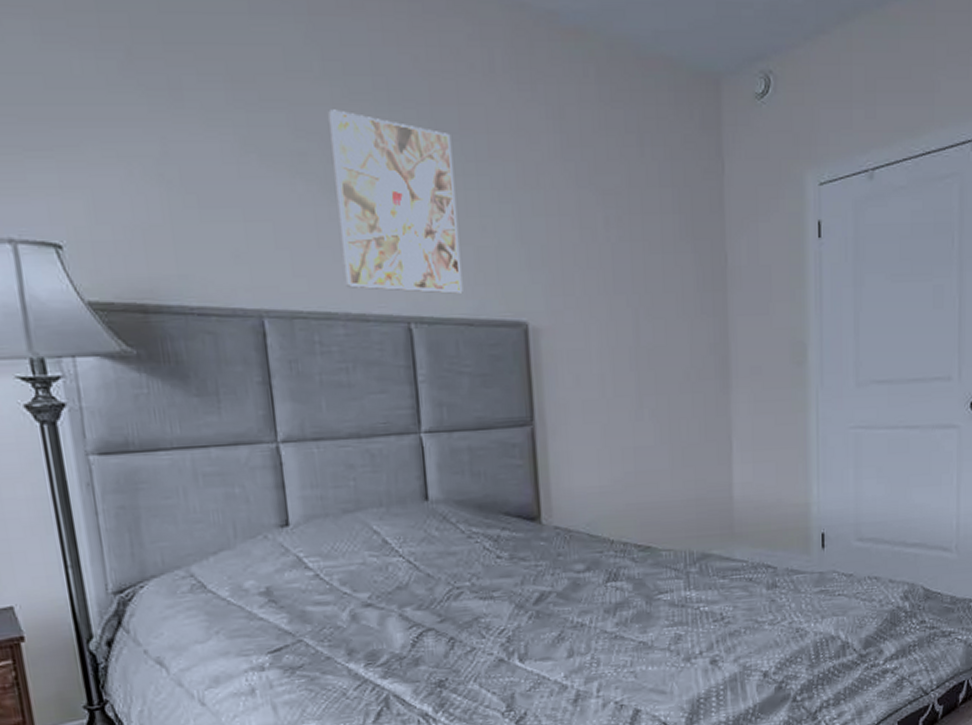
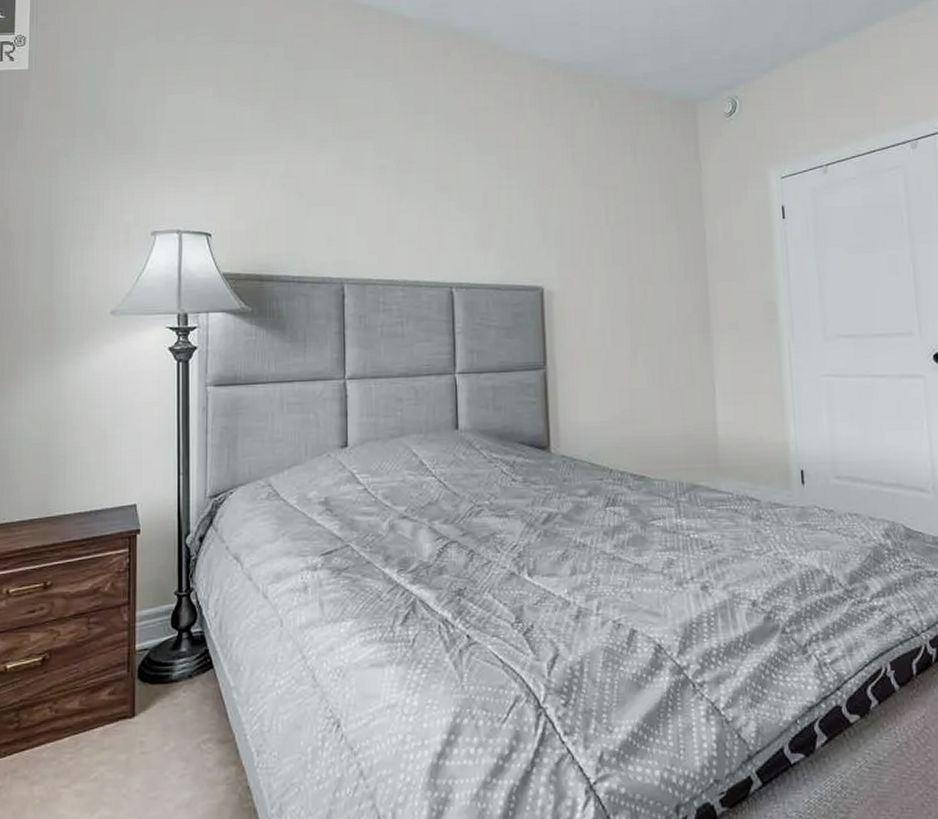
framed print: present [328,109,463,294] -> none [403,137,494,266]

